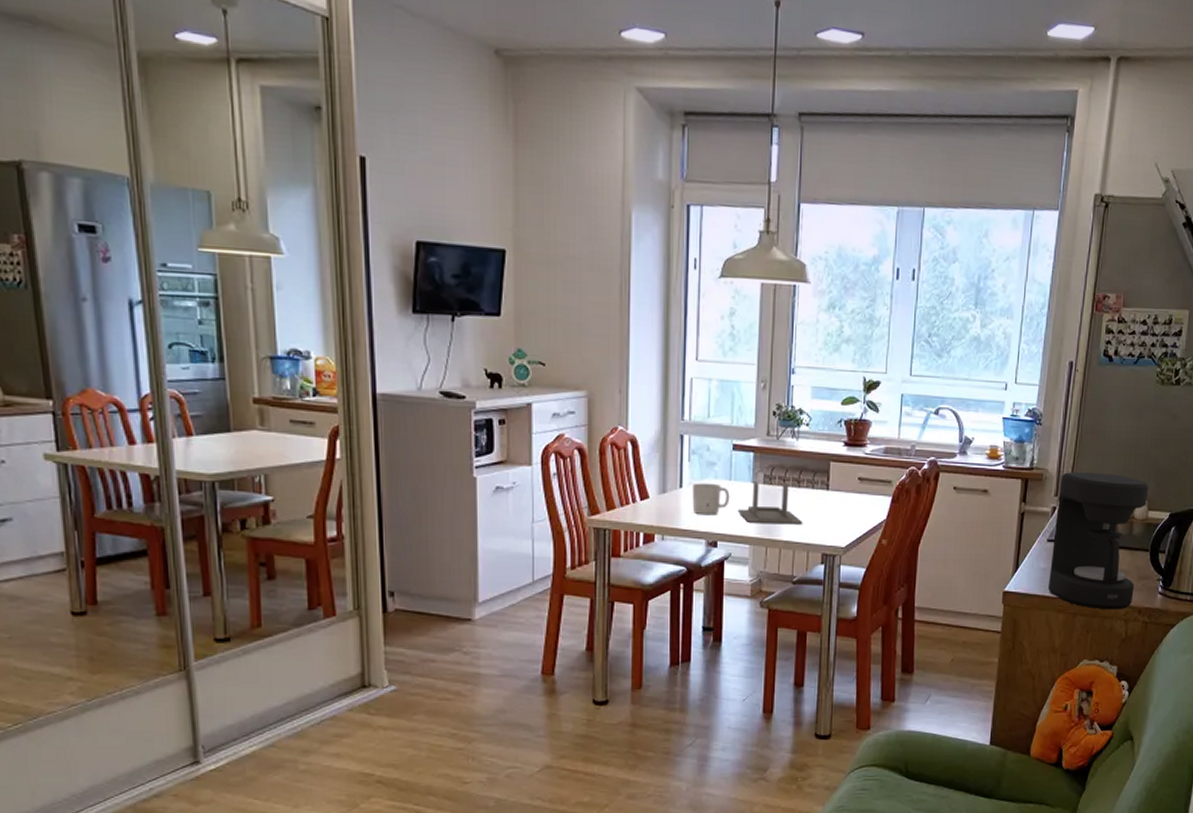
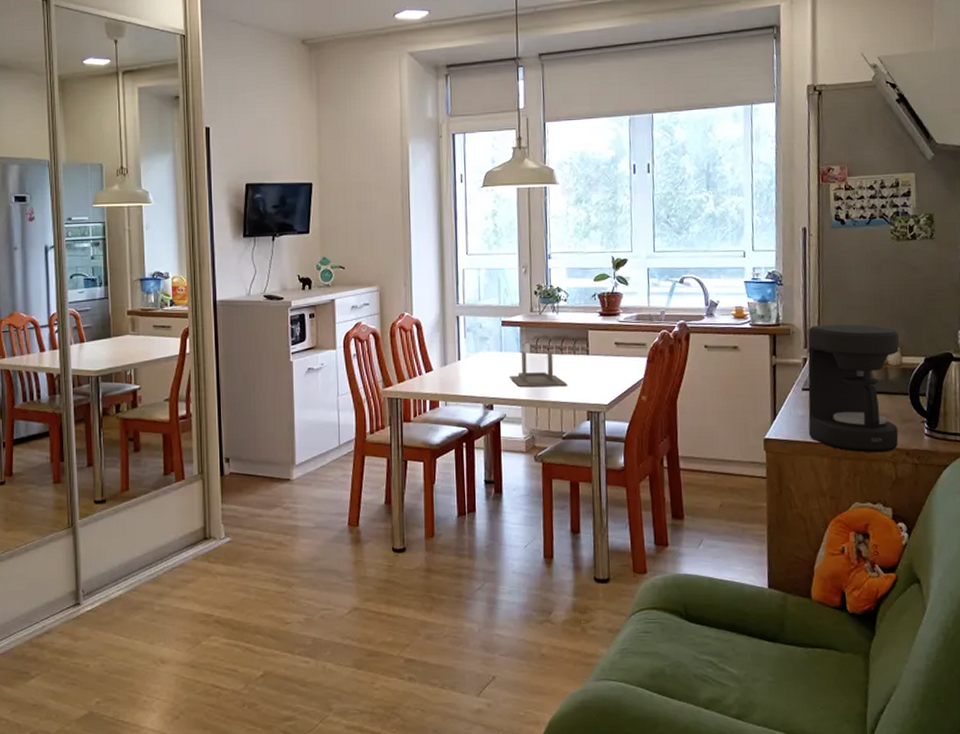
mug: present [692,483,730,516] -> none [469,355,502,383]

